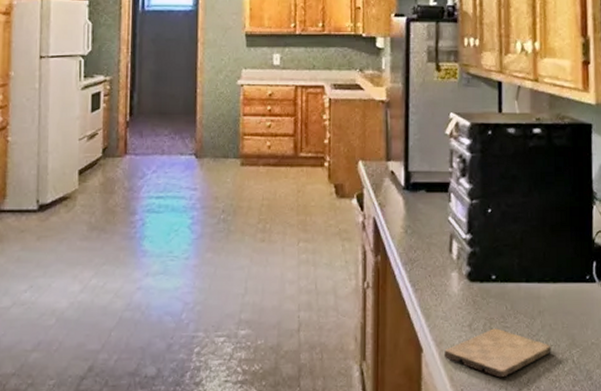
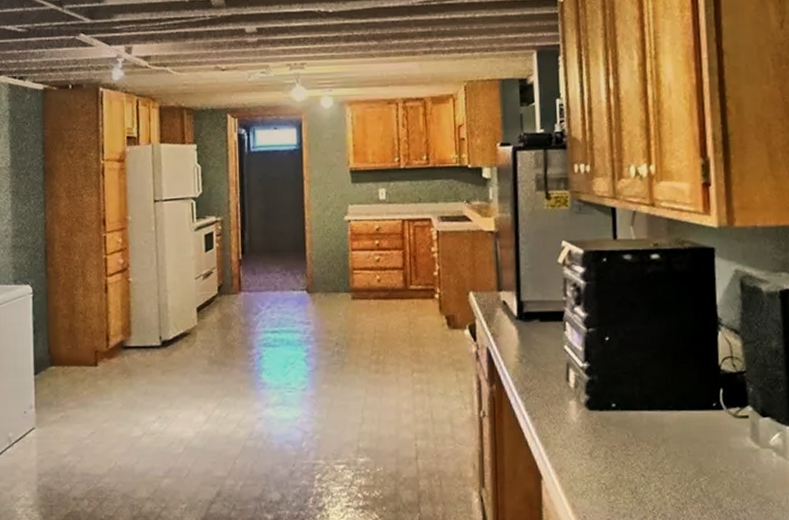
cutting board: present [443,328,551,378] -> none [564,456,677,505]

